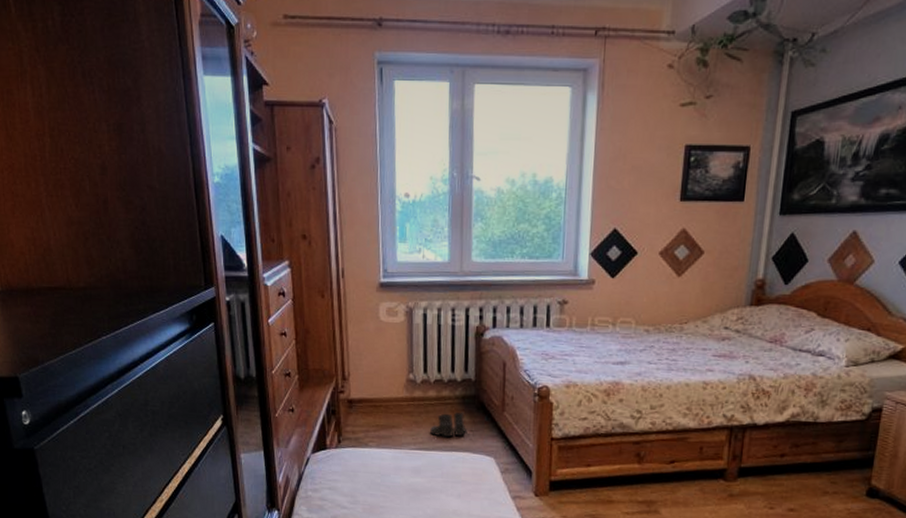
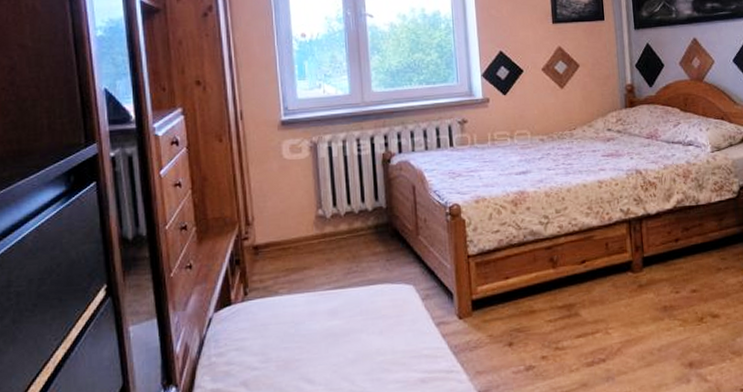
boots: present [430,412,466,438] -> none [345,241,382,272]

